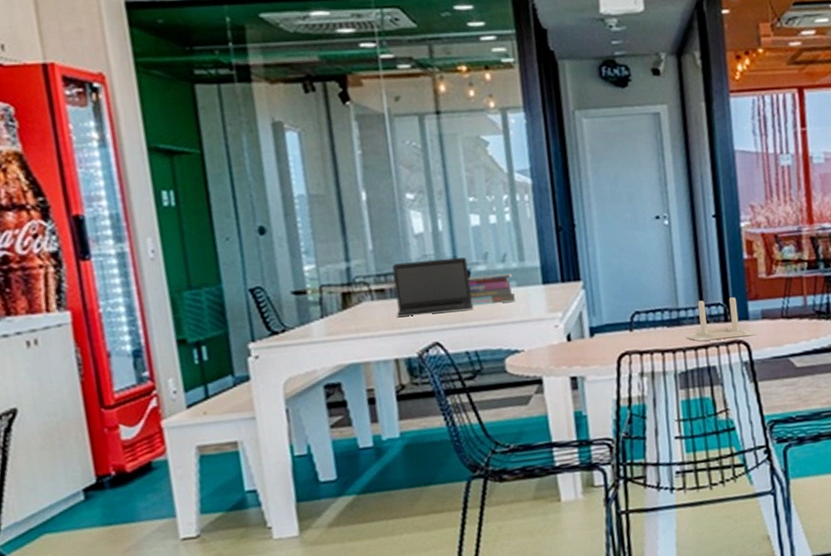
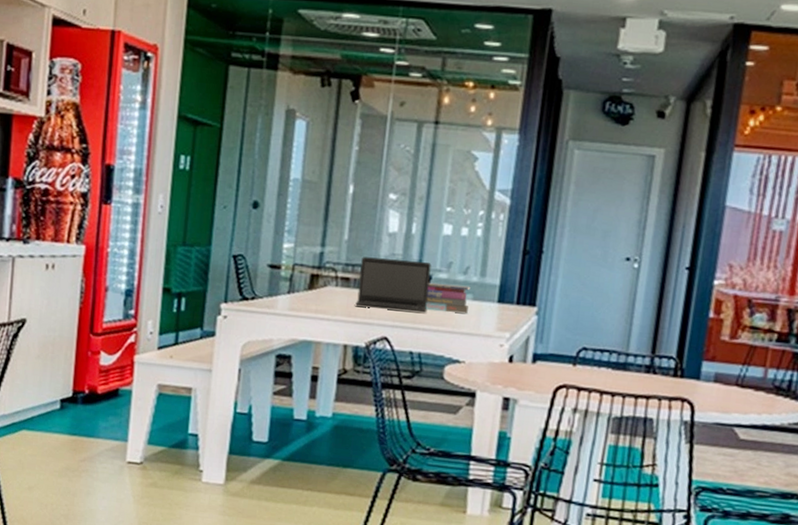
napkin holder: present [684,297,758,342] -> none [627,350,706,397]

